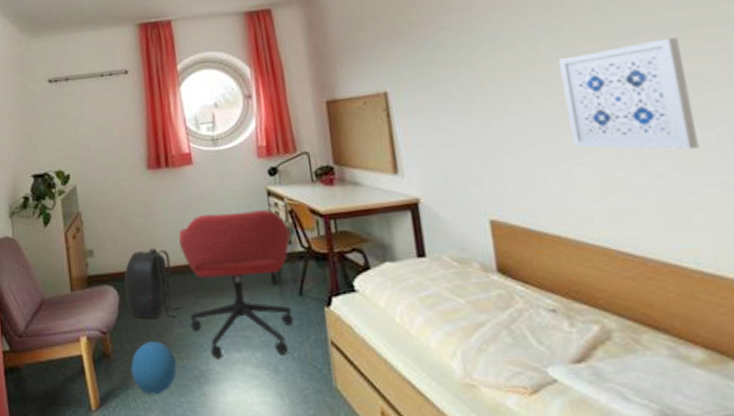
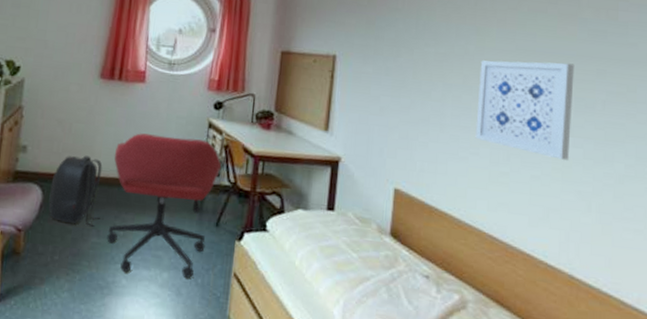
ball: present [130,341,177,395] -> none [37,245,85,299]

